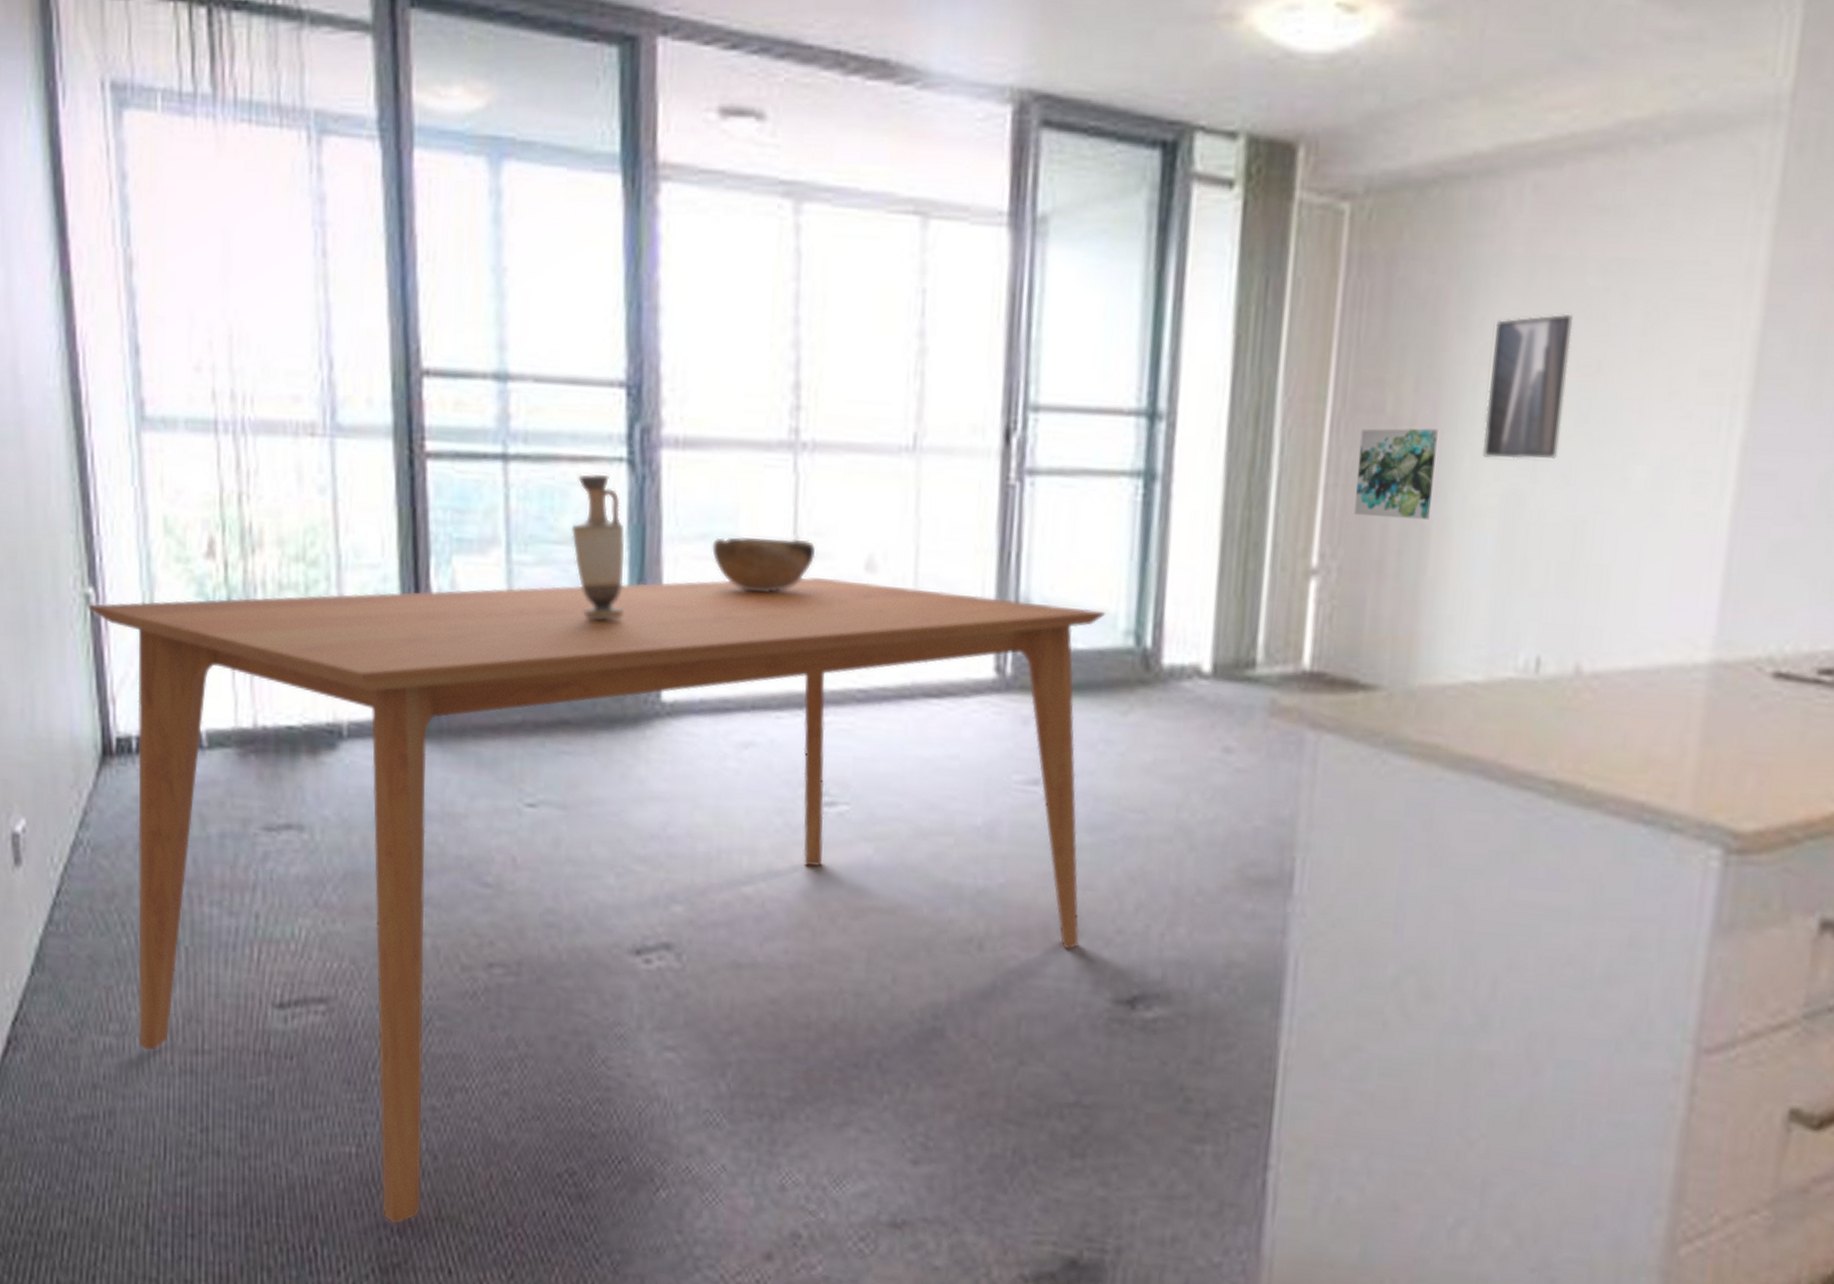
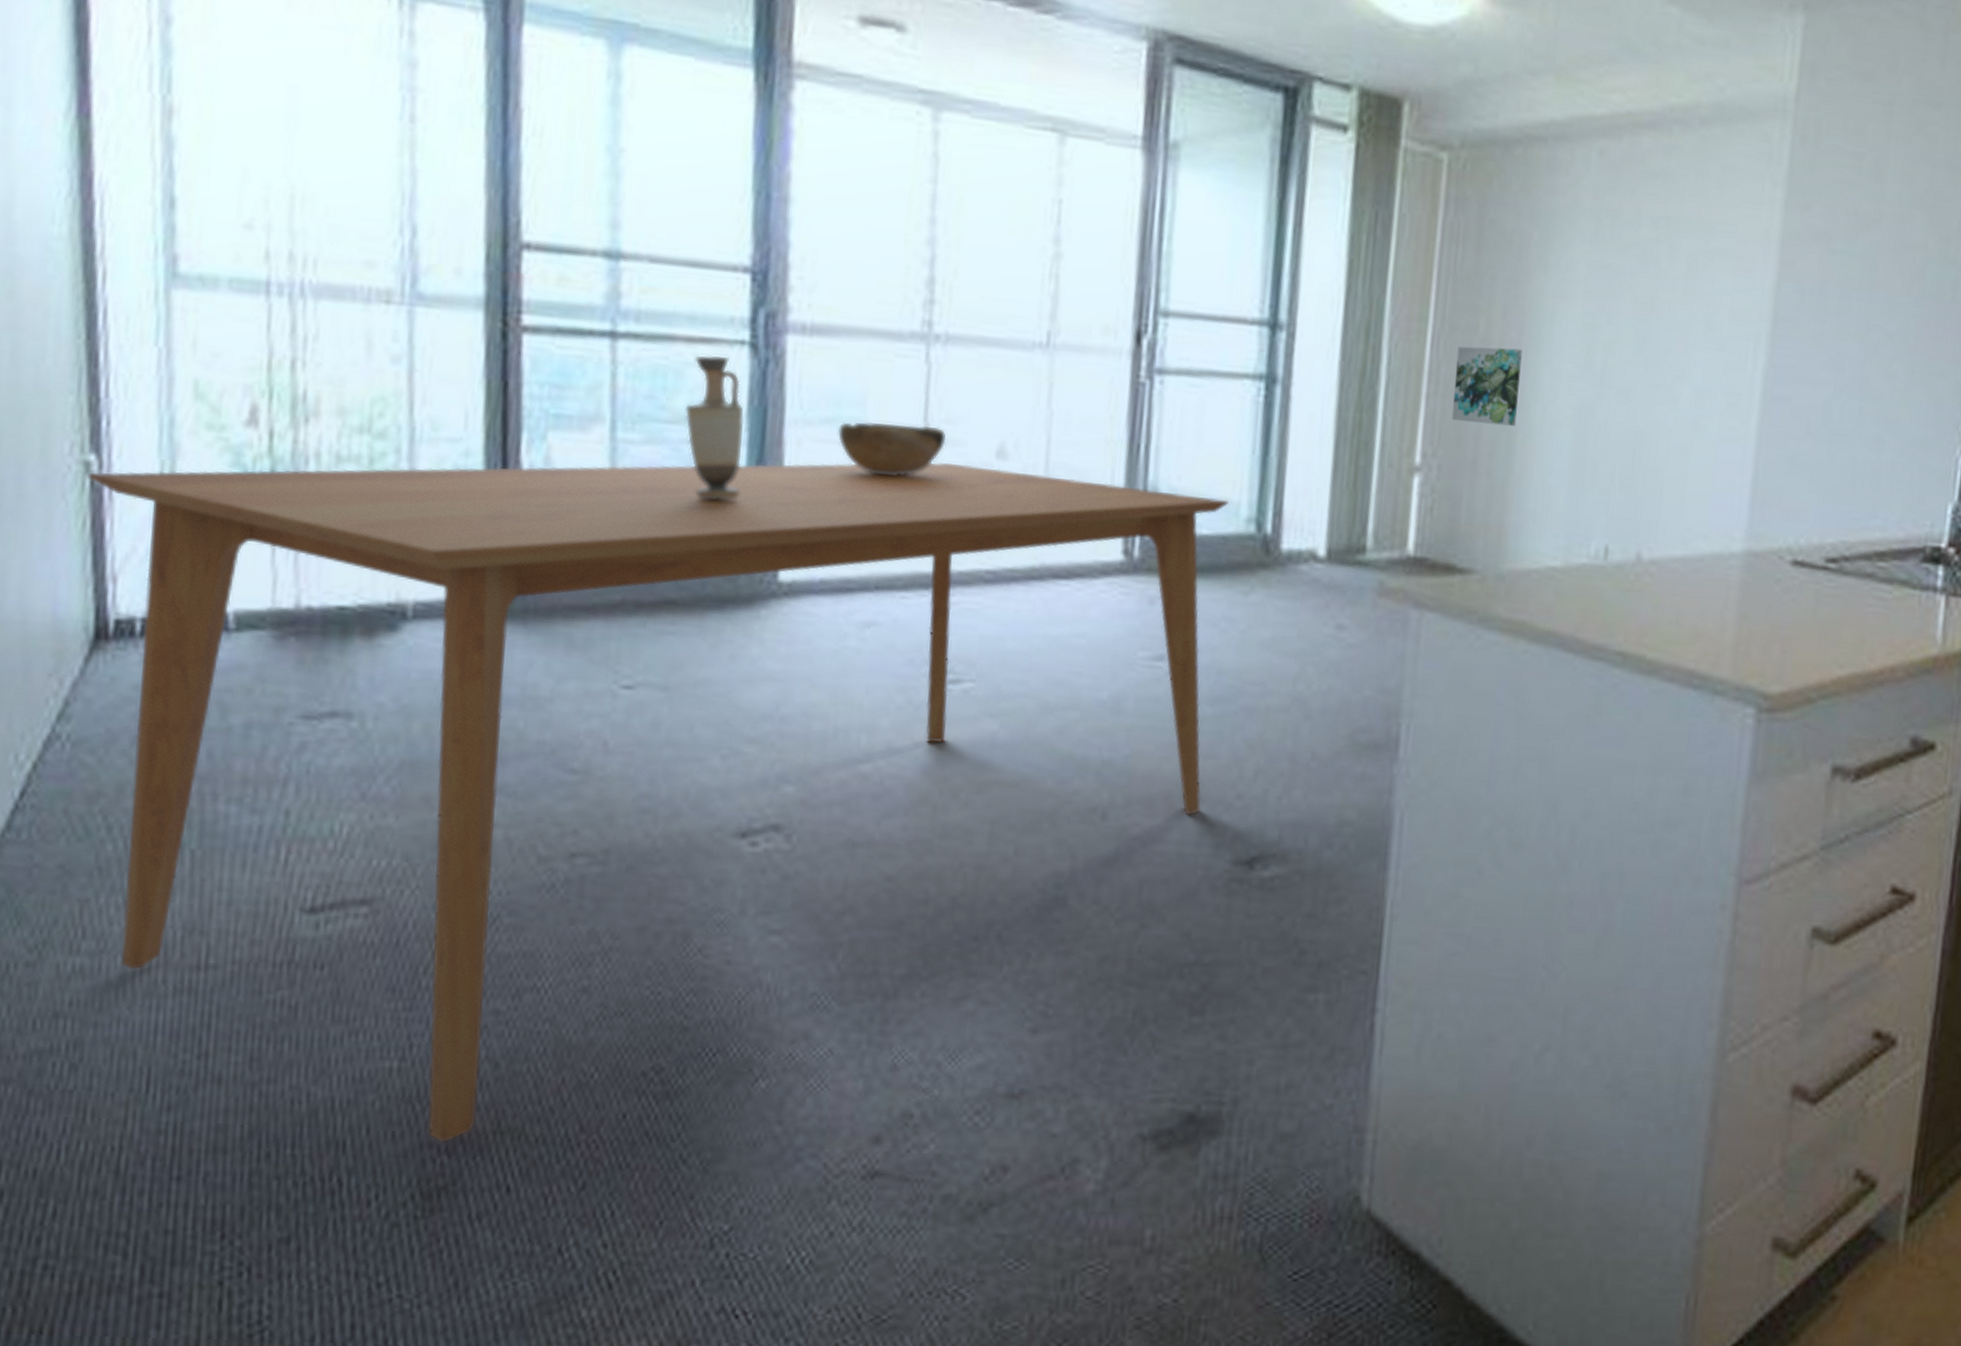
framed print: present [1483,313,1573,459] -> none [1560,258,1631,378]

